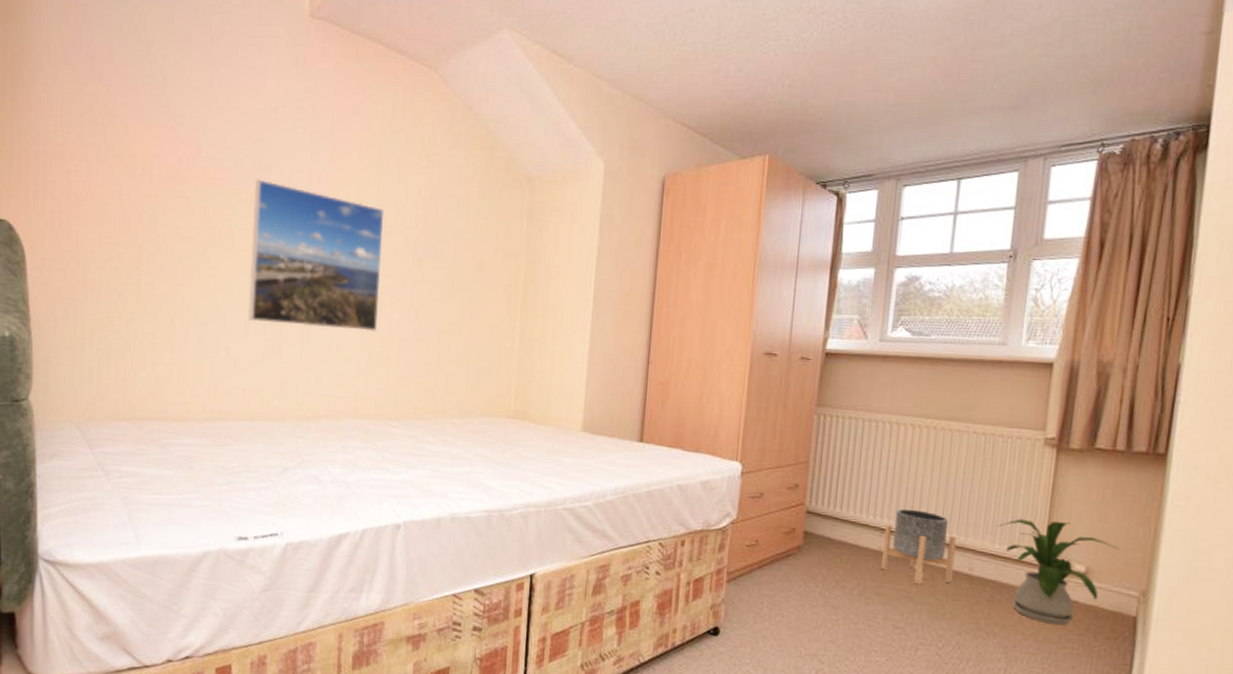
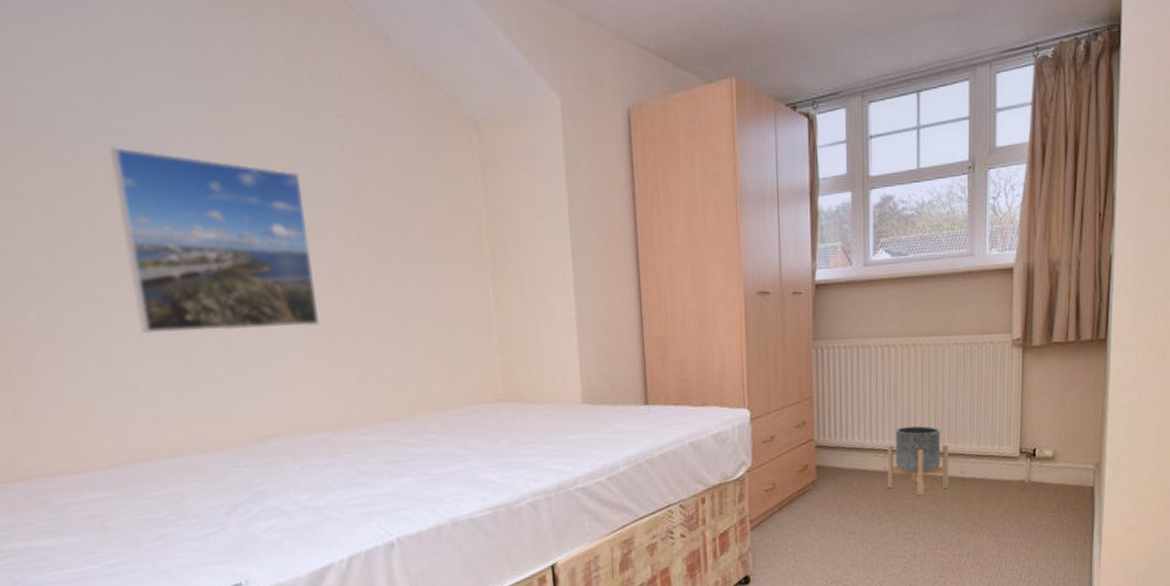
house plant: present [997,518,1120,625] -> none [980,413,1077,507]

